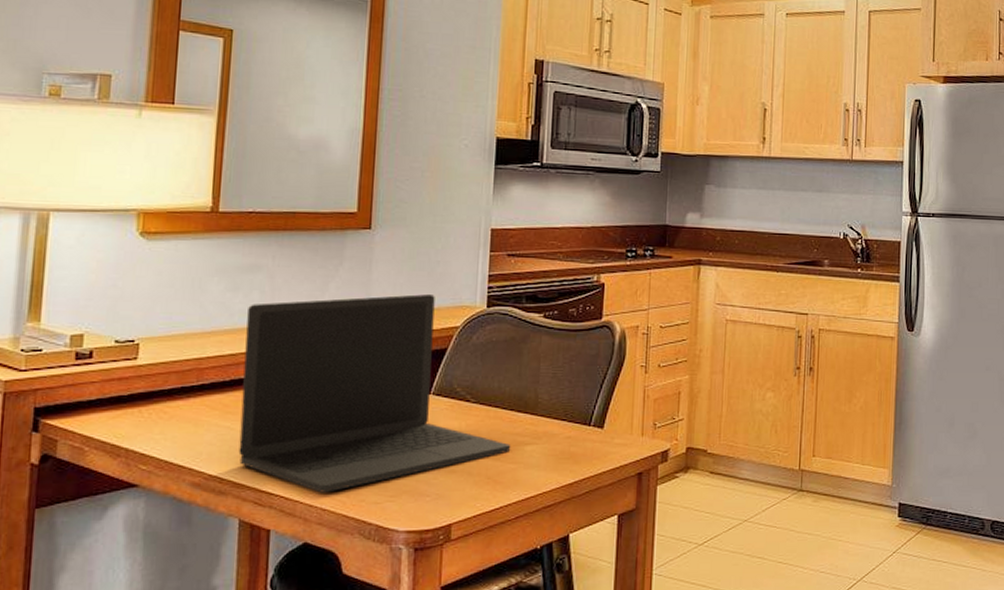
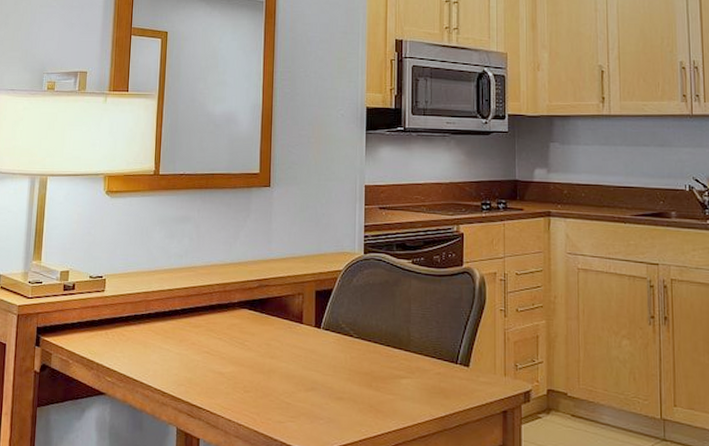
laptop: present [238,294,511,493] -> none [176,242,389,410]

